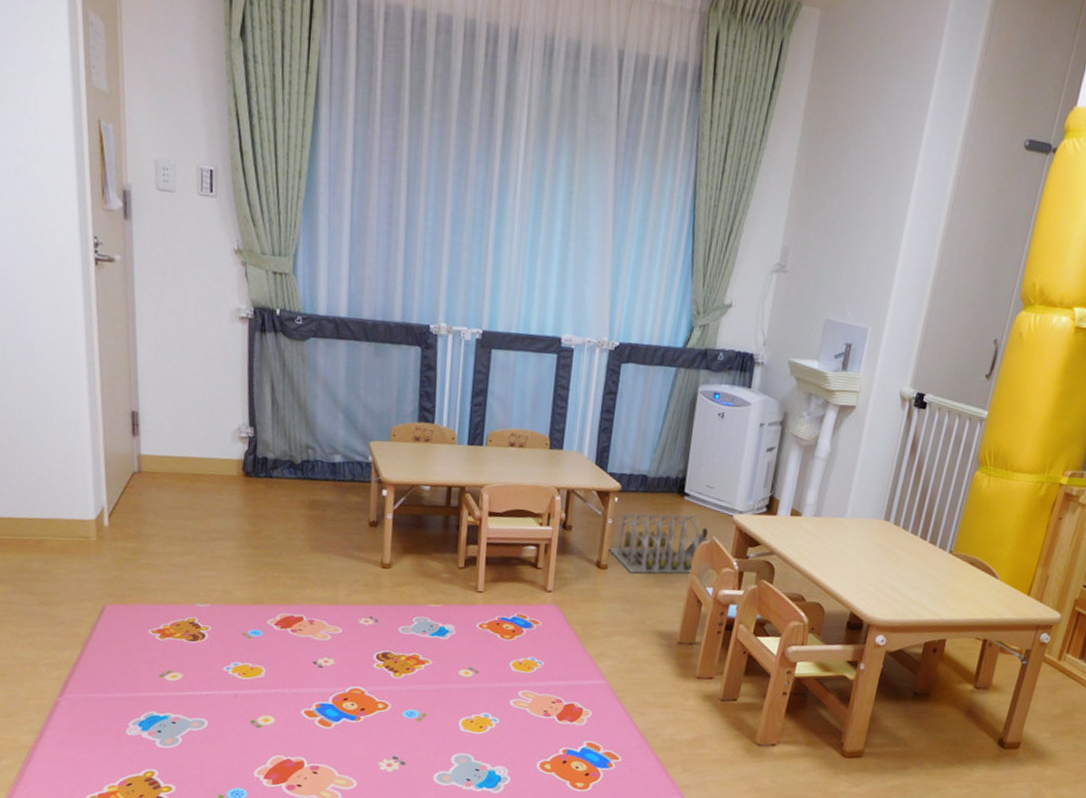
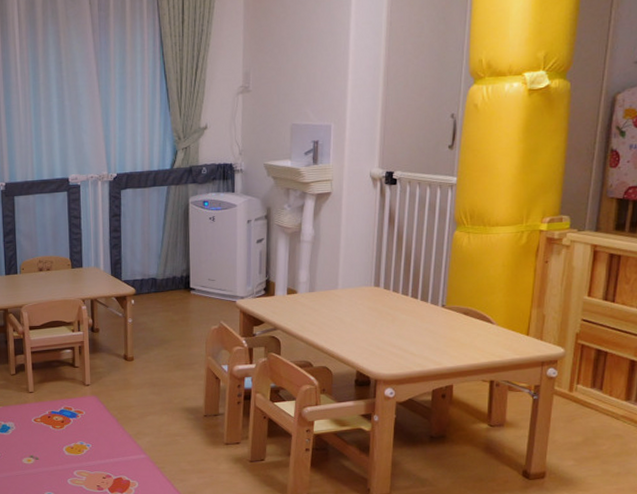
architectural model: present [608,512,708,575] -> none [132,305,217,361]

